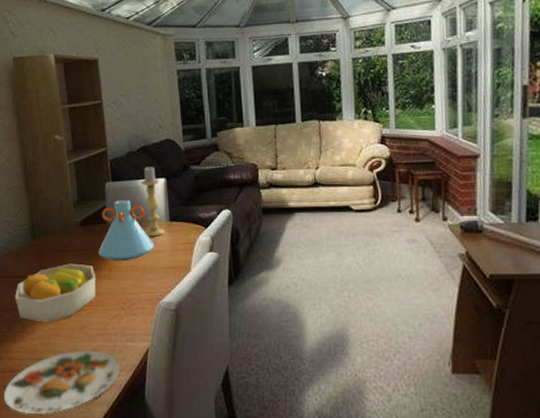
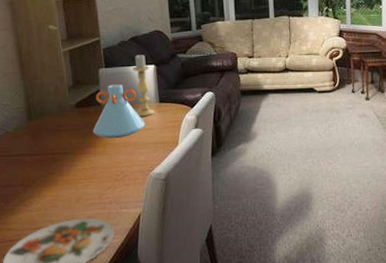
fruit bowl: present [15,263,96,323] -> none [12,142,91,196]

